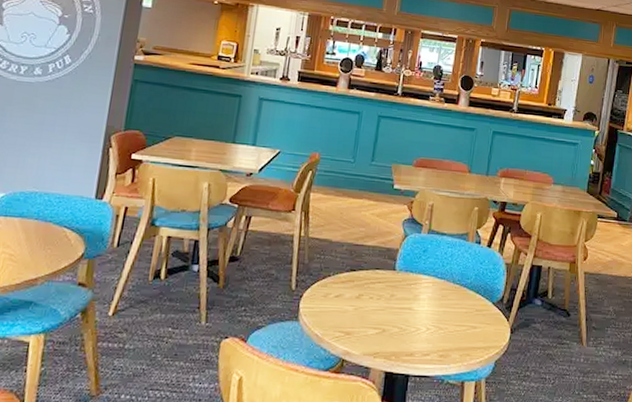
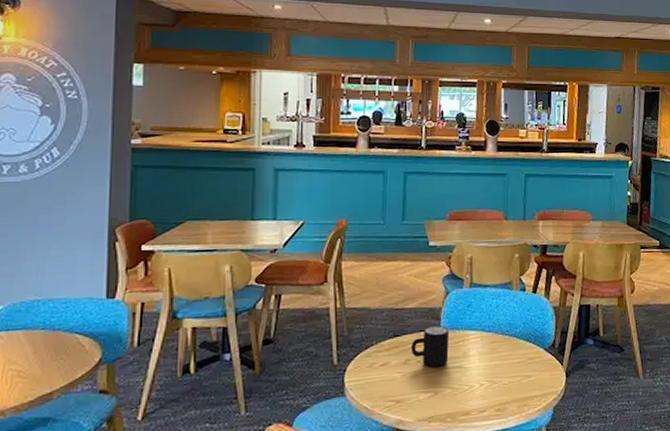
mug: none [365,265,404,306] -> present [410,325,450,367]

